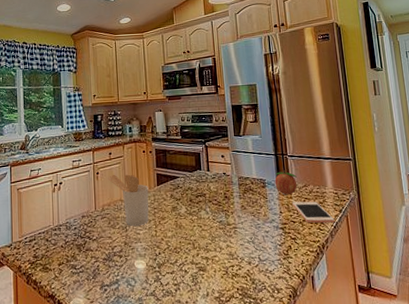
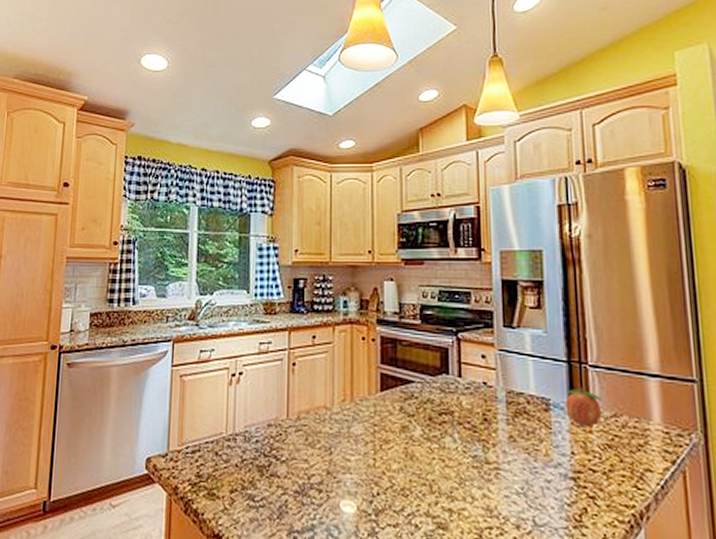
utensil holder: present [109,174,149,226] -> none [310,367,367,448]
cell phone: present [292,201,335,223] -> none [593,439,663,480]

